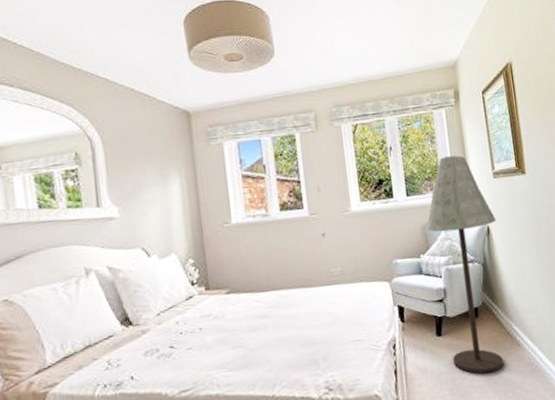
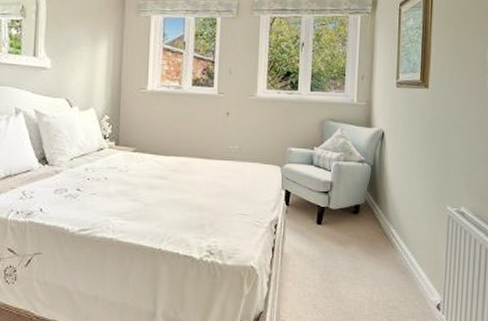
floor lamp: present [427,155,505,374] -> none [324,60,392,267]

